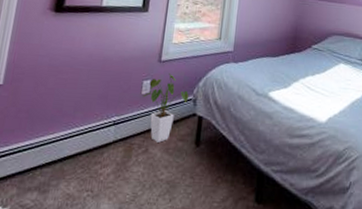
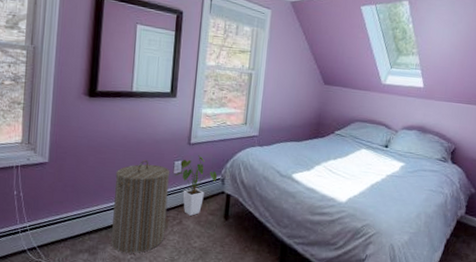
laundry hamper: none [65,80,138,189] -> present [111,160,170,253]

